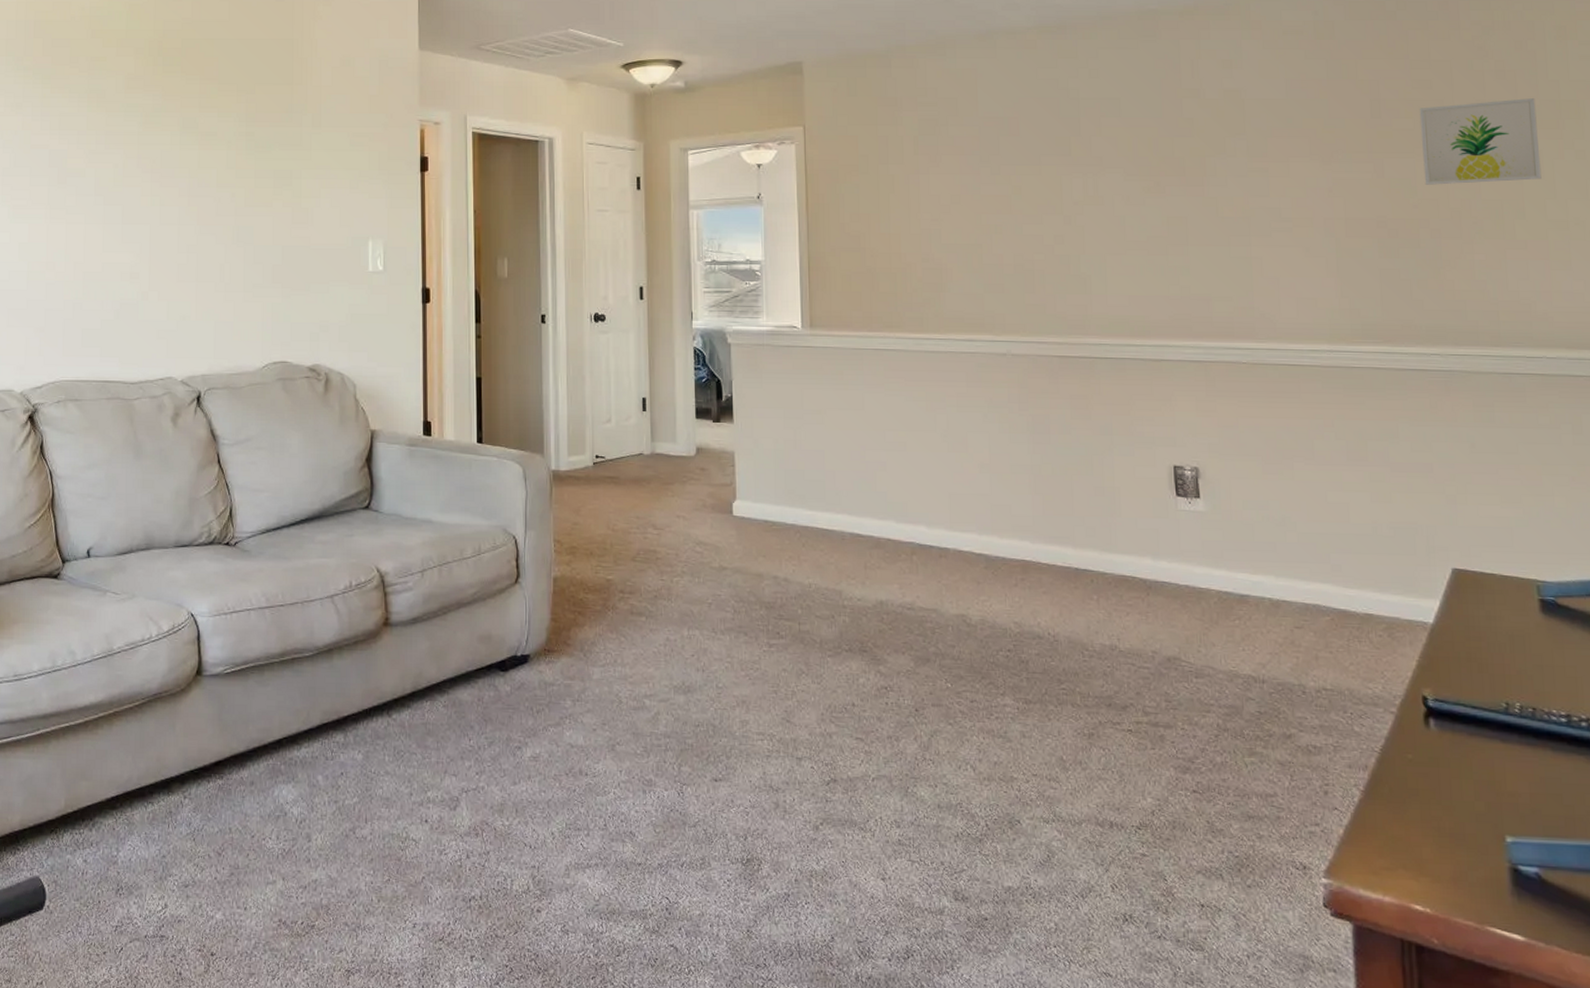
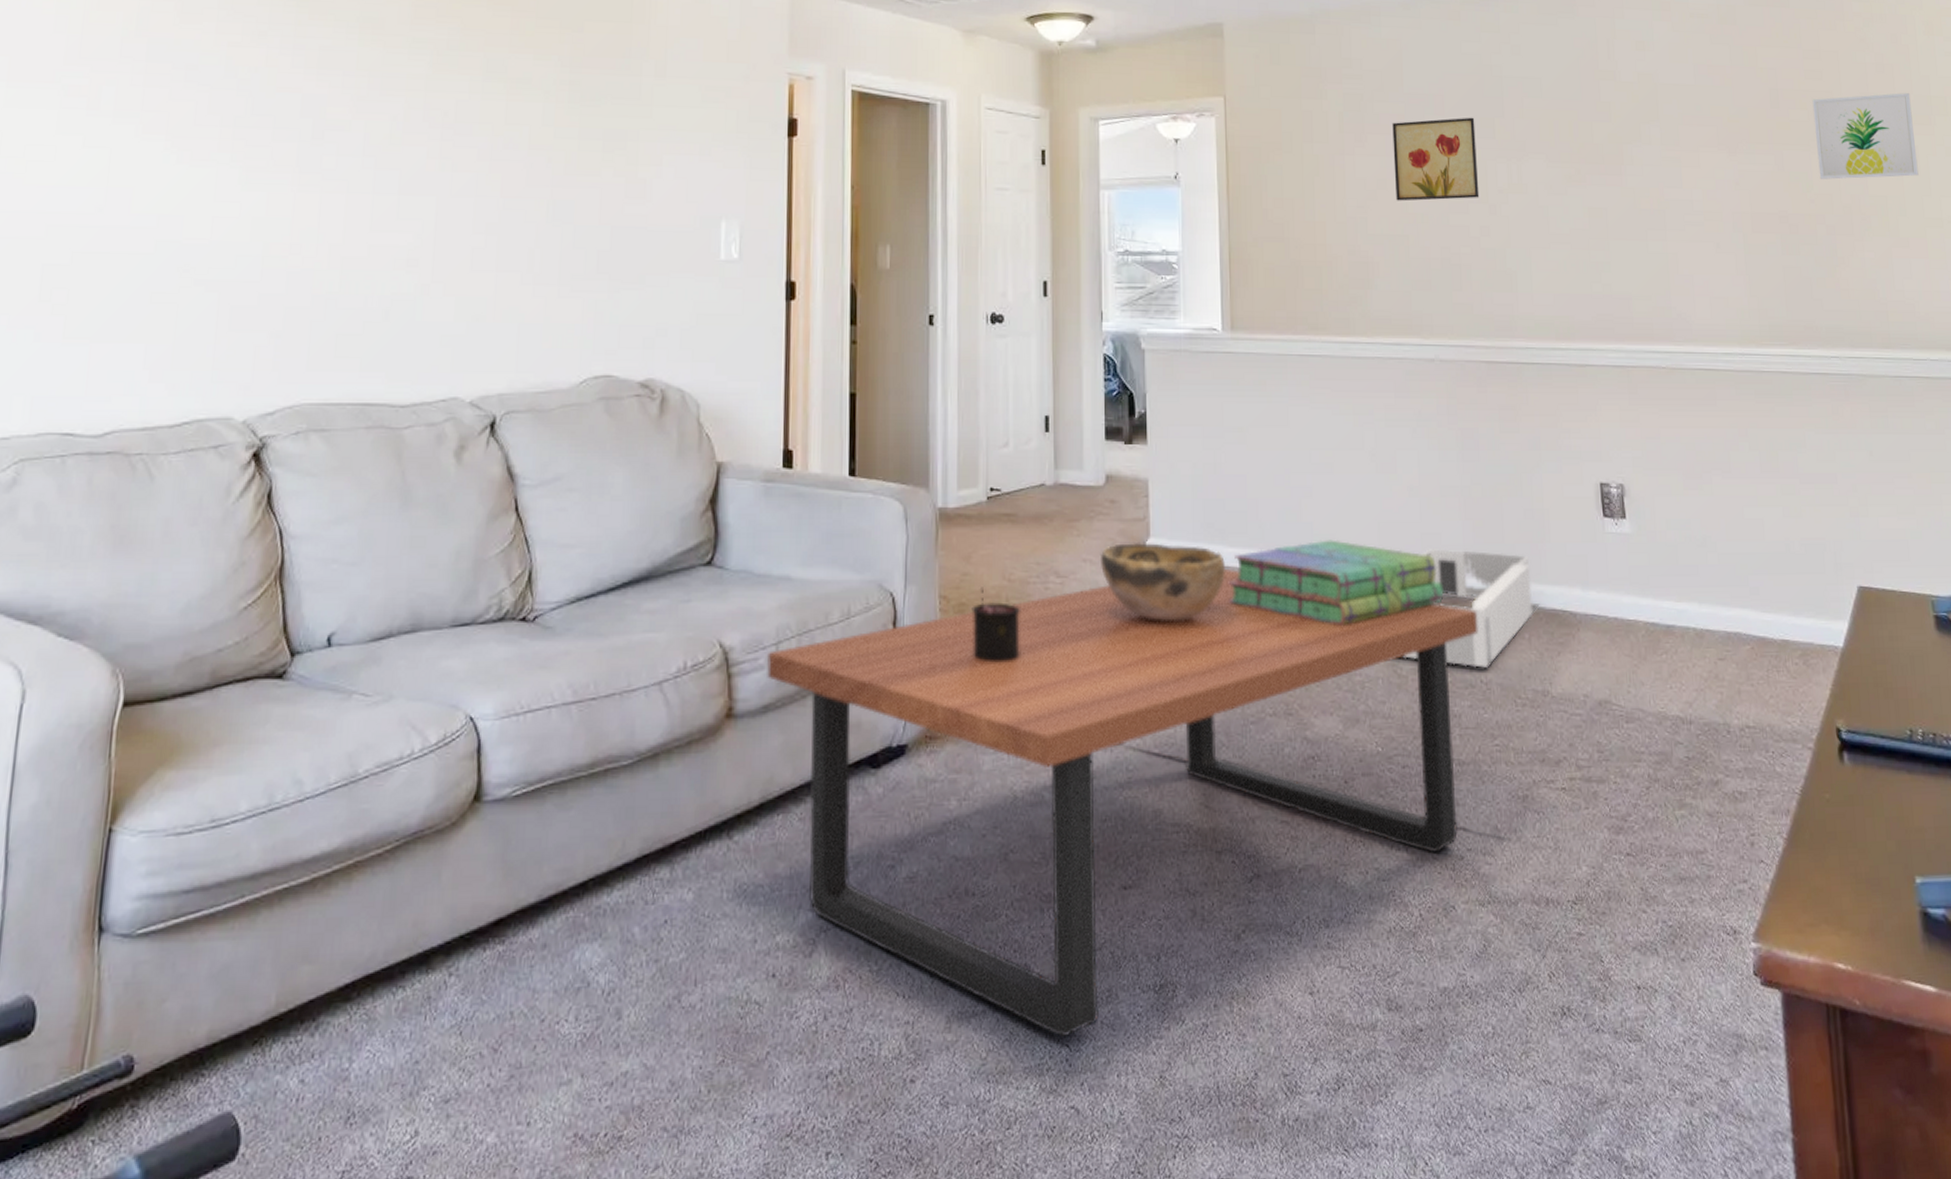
coffee table: none [414,529,1047,892] -> present [766,569,1478,1038]
candle: none [581,534,624,595] -> present [972,587,1022,663]
decorative bowl: none [691,503,805,569] -> present [1099,541,1225,621]
stack of books: none [807,507,1013,580] -> present [1228,539,1444,626]
wall art: none [967,136,1054,214] -> present [1392,117,1480,201]
architectural model: none [971,518,1109,622] -> present [1402,549,1540,668]

